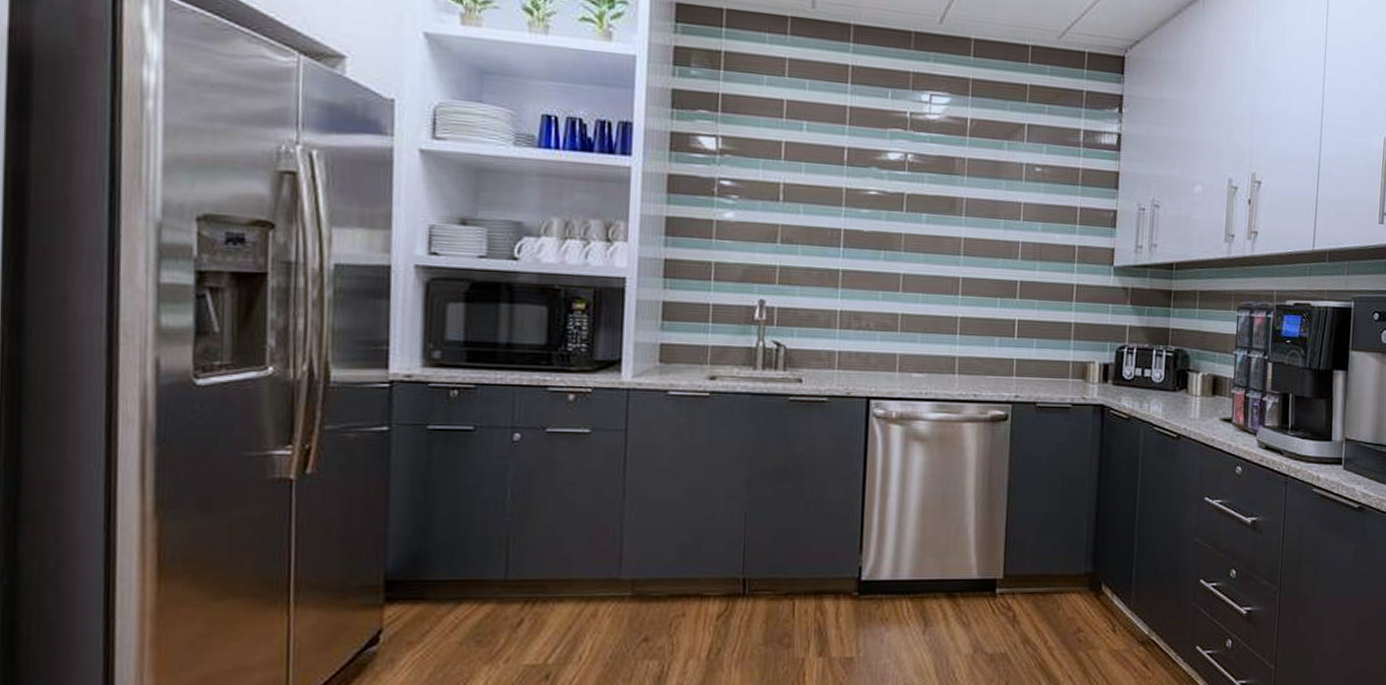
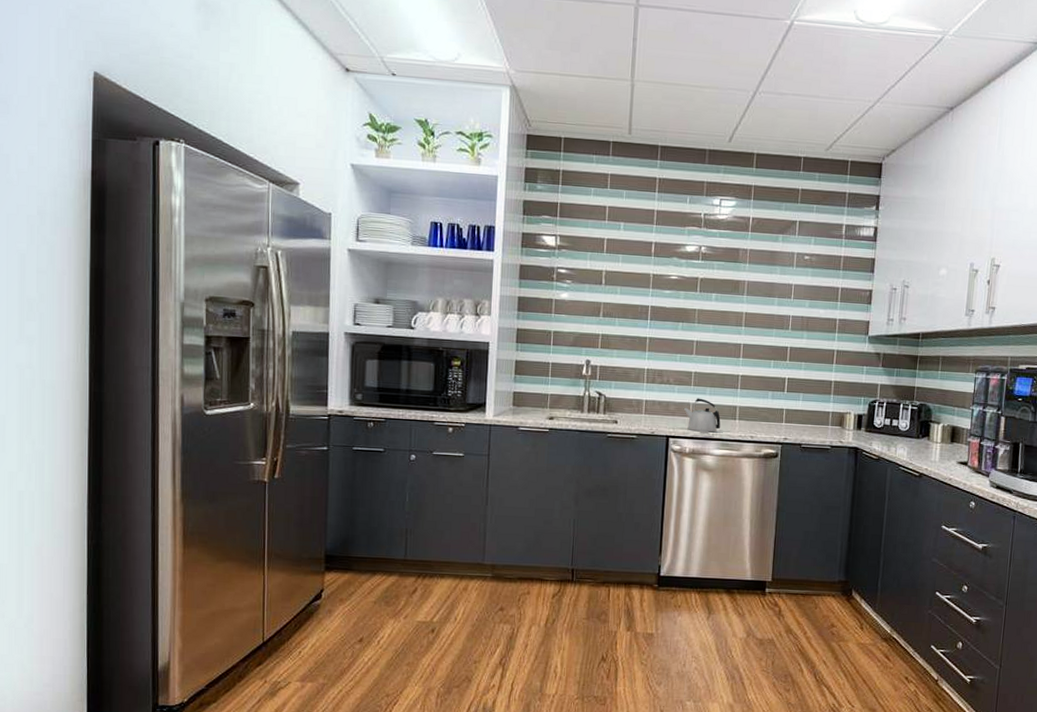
kettle: none [888,347,936,394] -> present [683,398,721,435]

